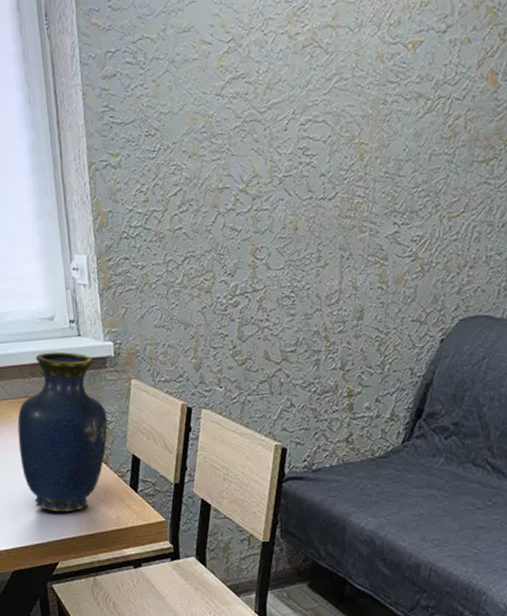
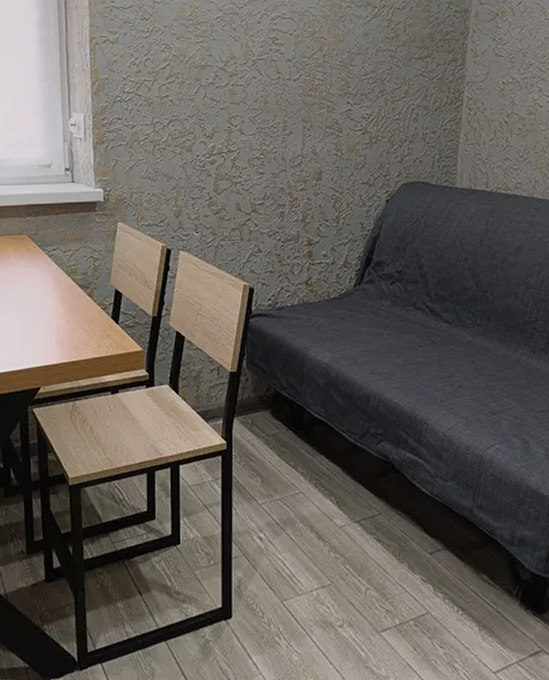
vase: present [17,351,108,512] -> none [10,195,94,340]

